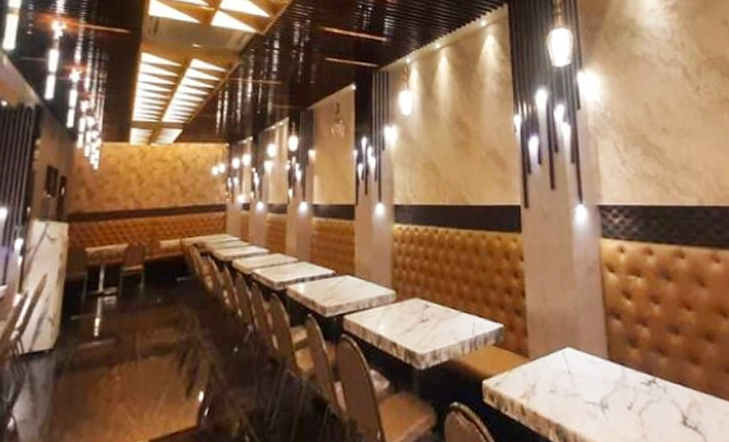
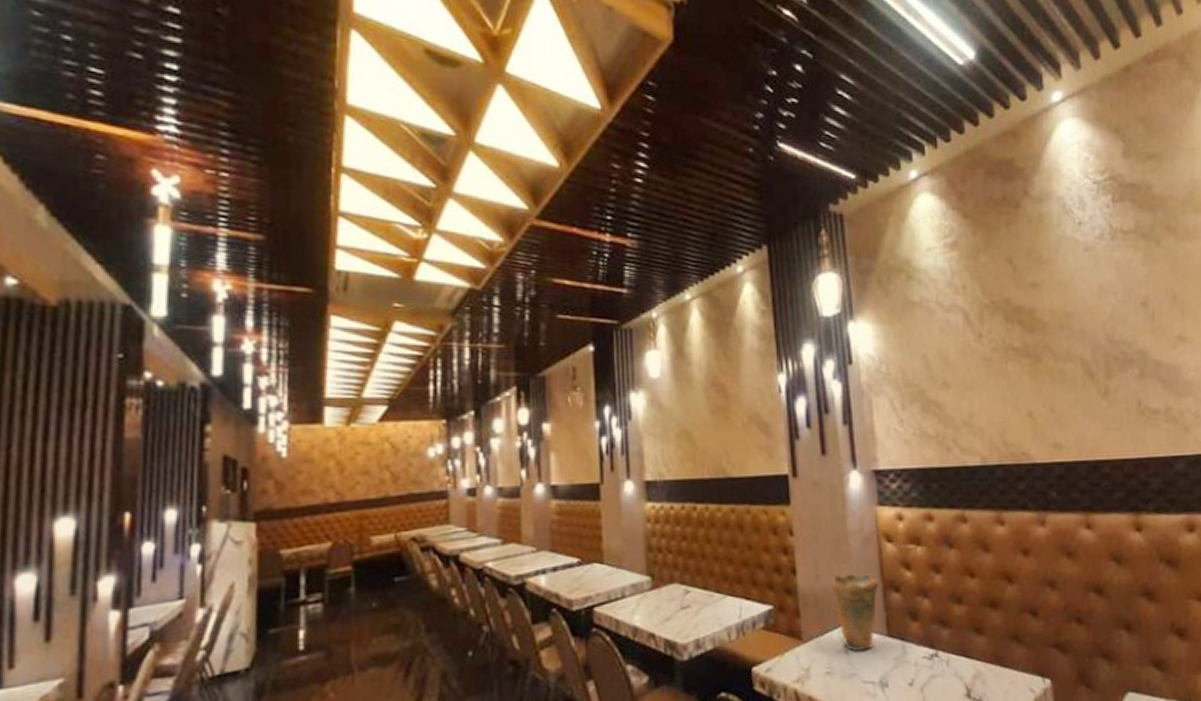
vase: none [557,299,601,373] -> present [831,573,879,652]

